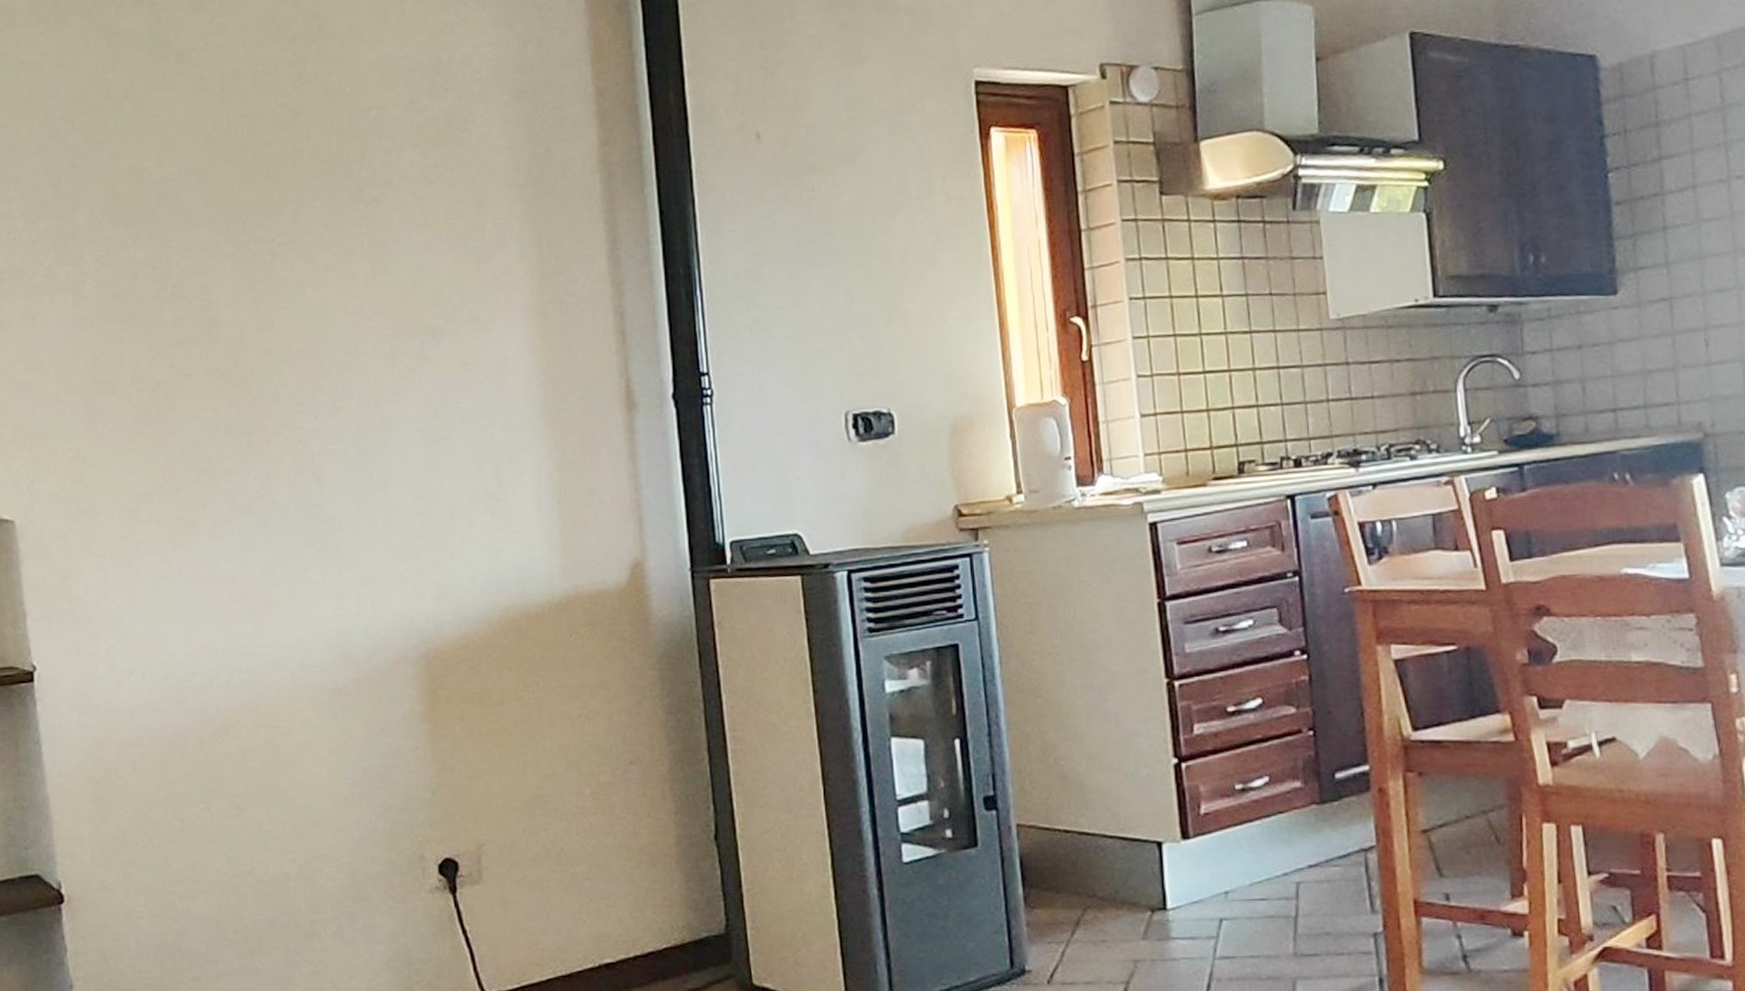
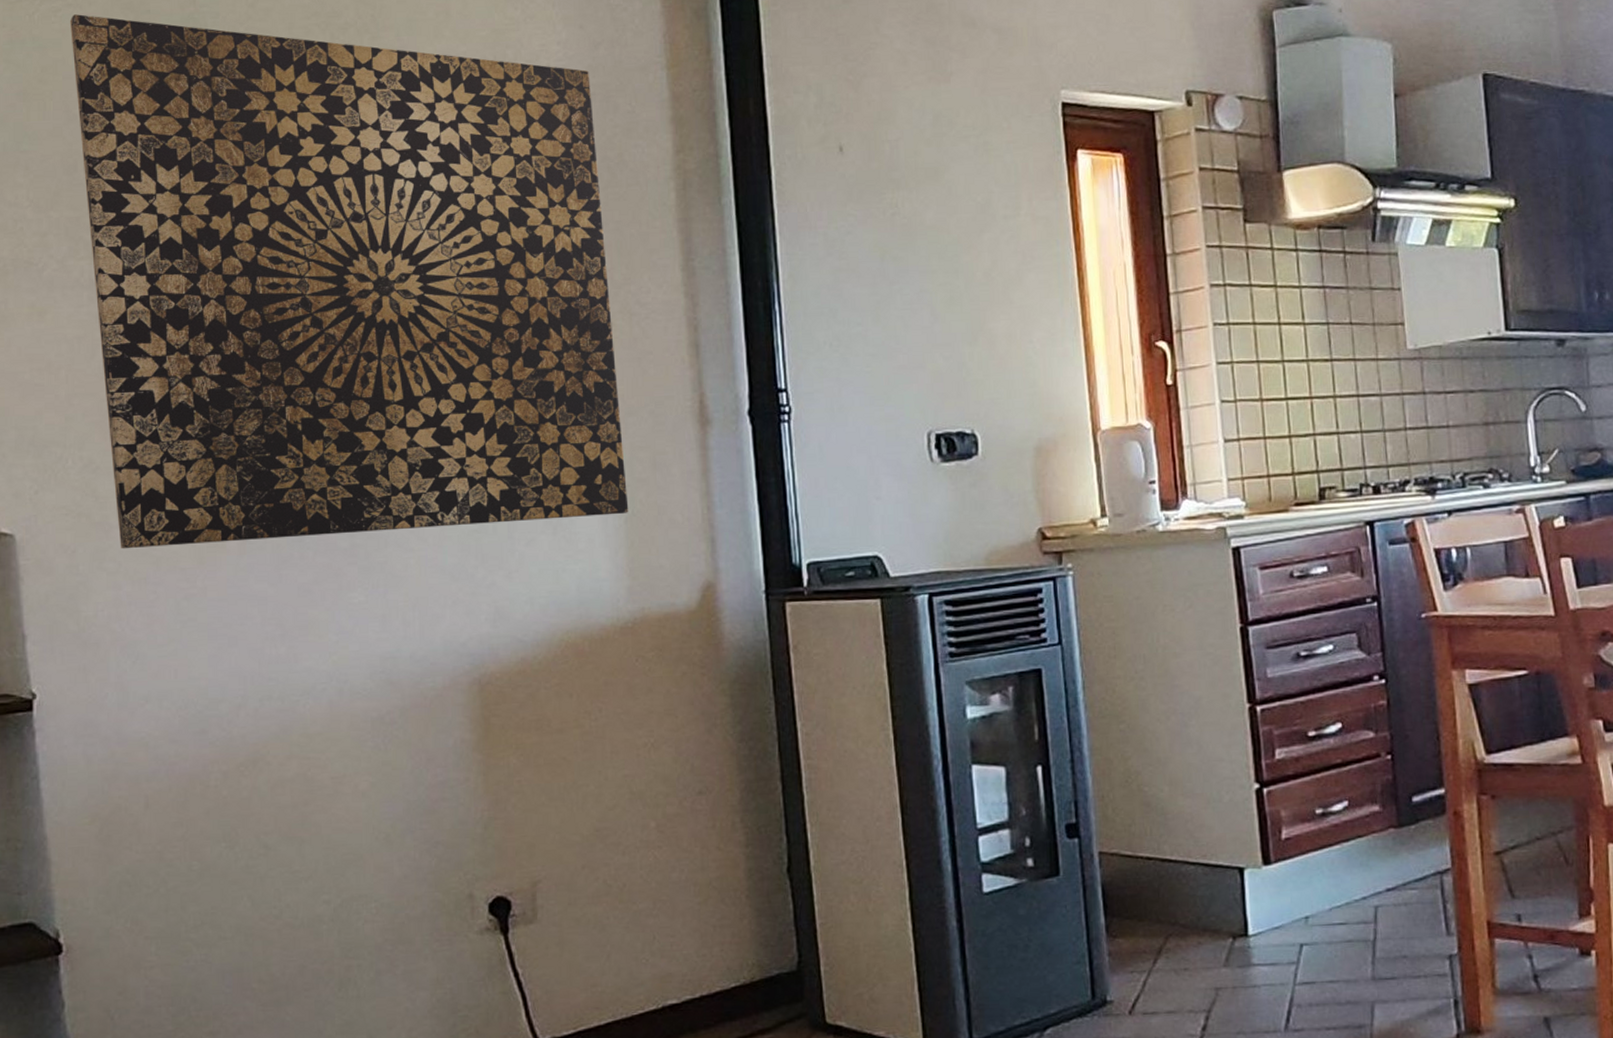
wall art: none [51,37,561,534] -> present [69,14,629,549]

